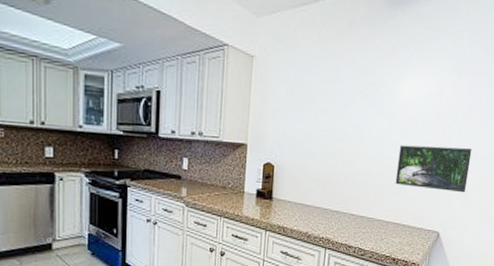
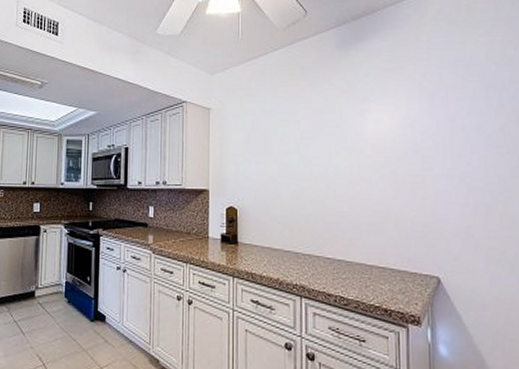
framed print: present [395,145,472,193] -> none [372,178,466,230]

